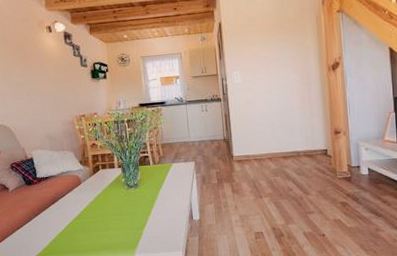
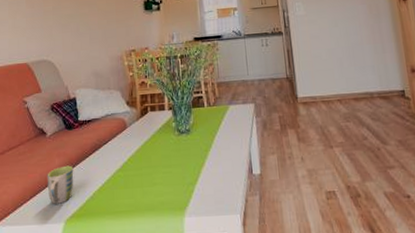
mug: none [12,215,37,246] -> present [47,165,74,204]

